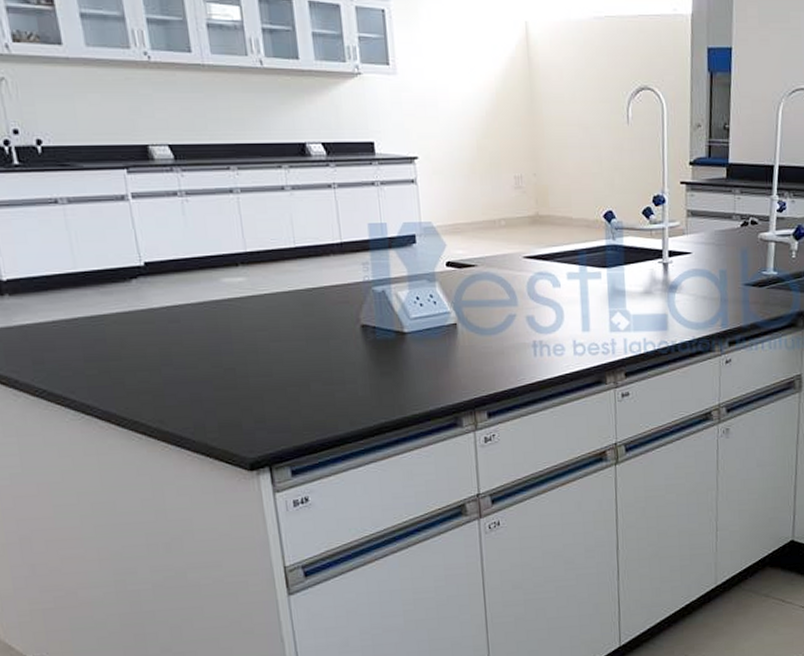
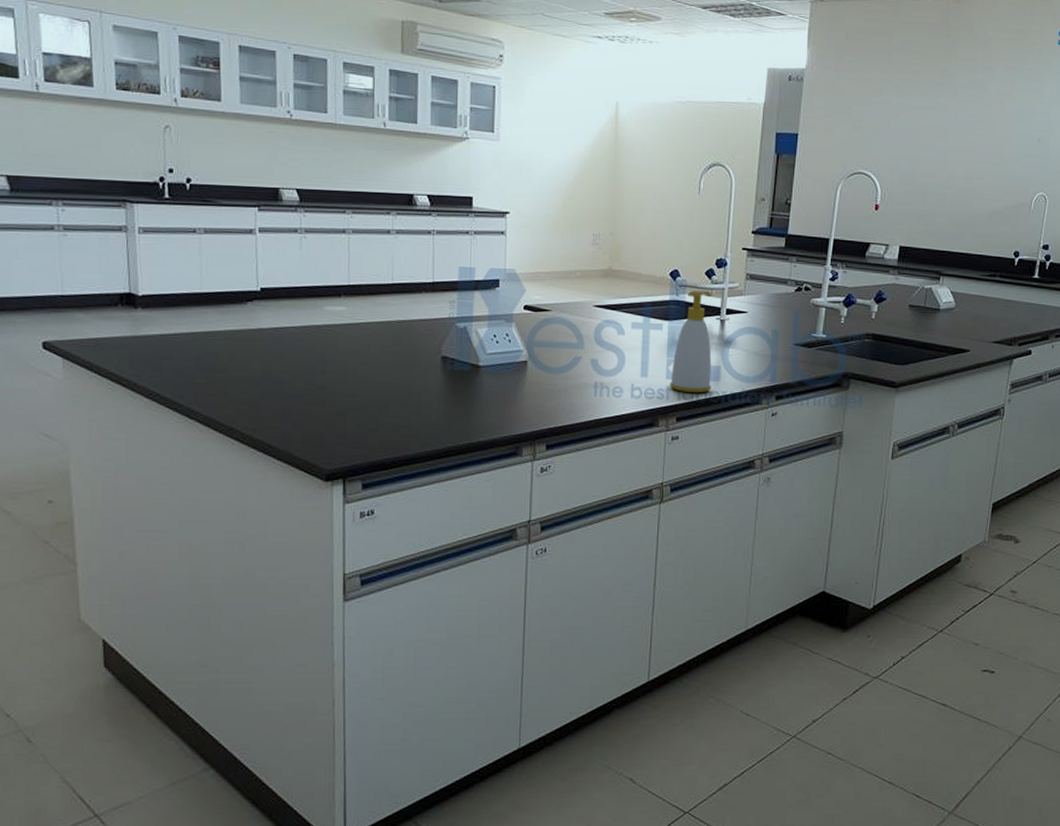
soap bottle: none [613,232,659,345] -> present [669,290,712,393]

